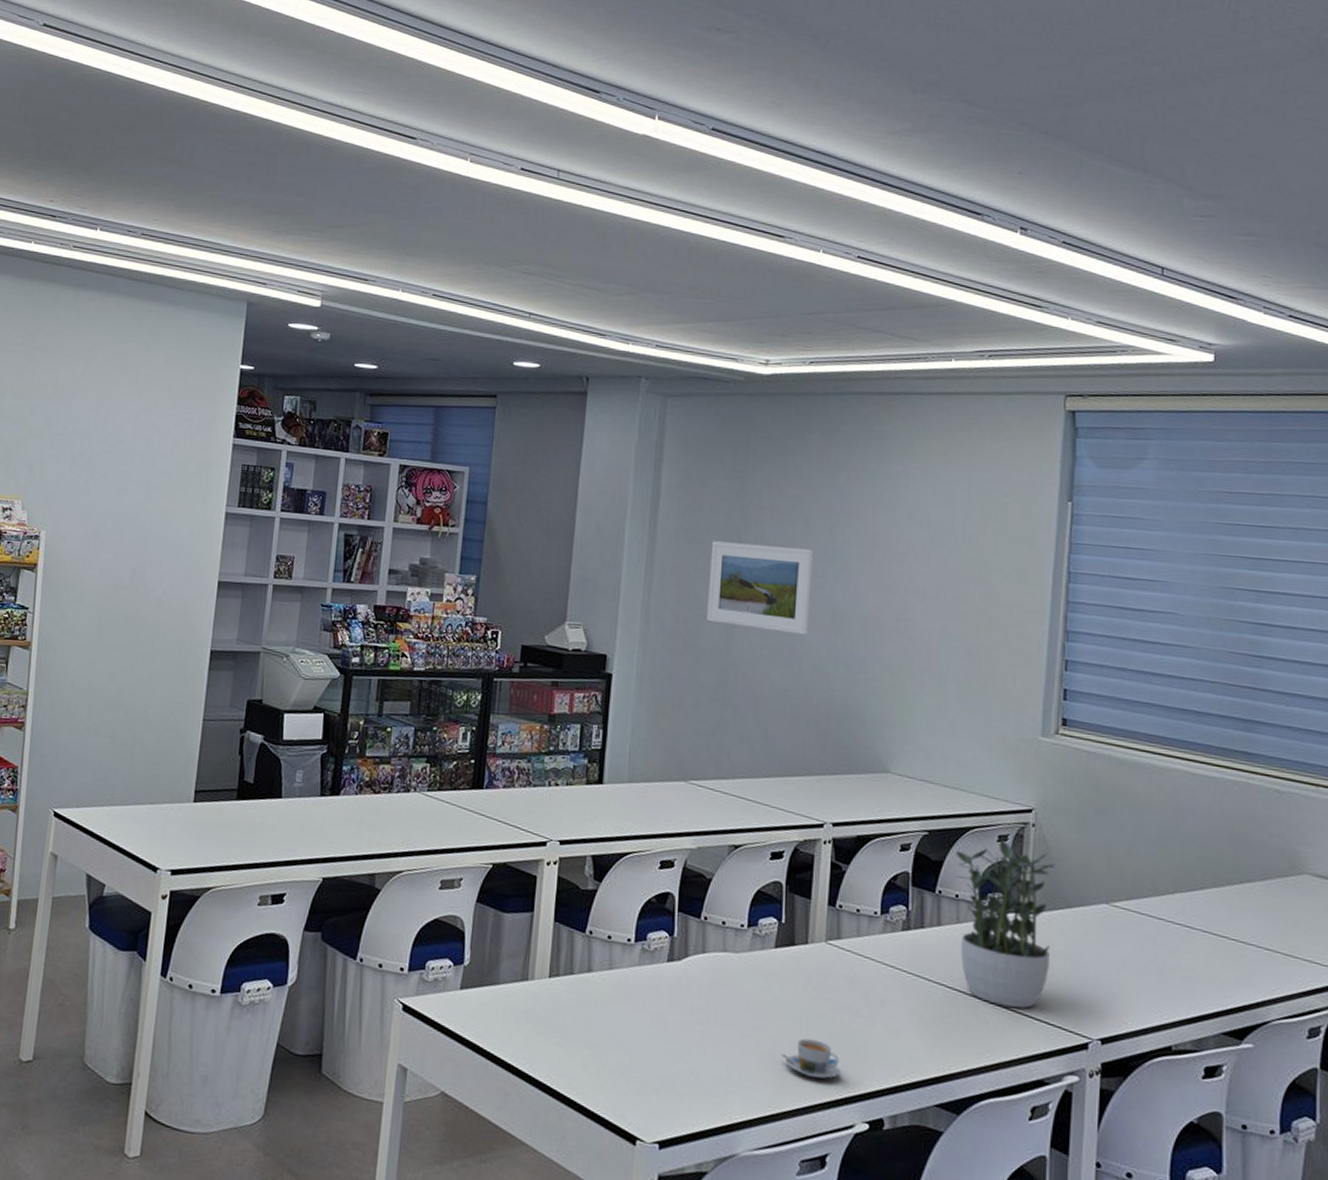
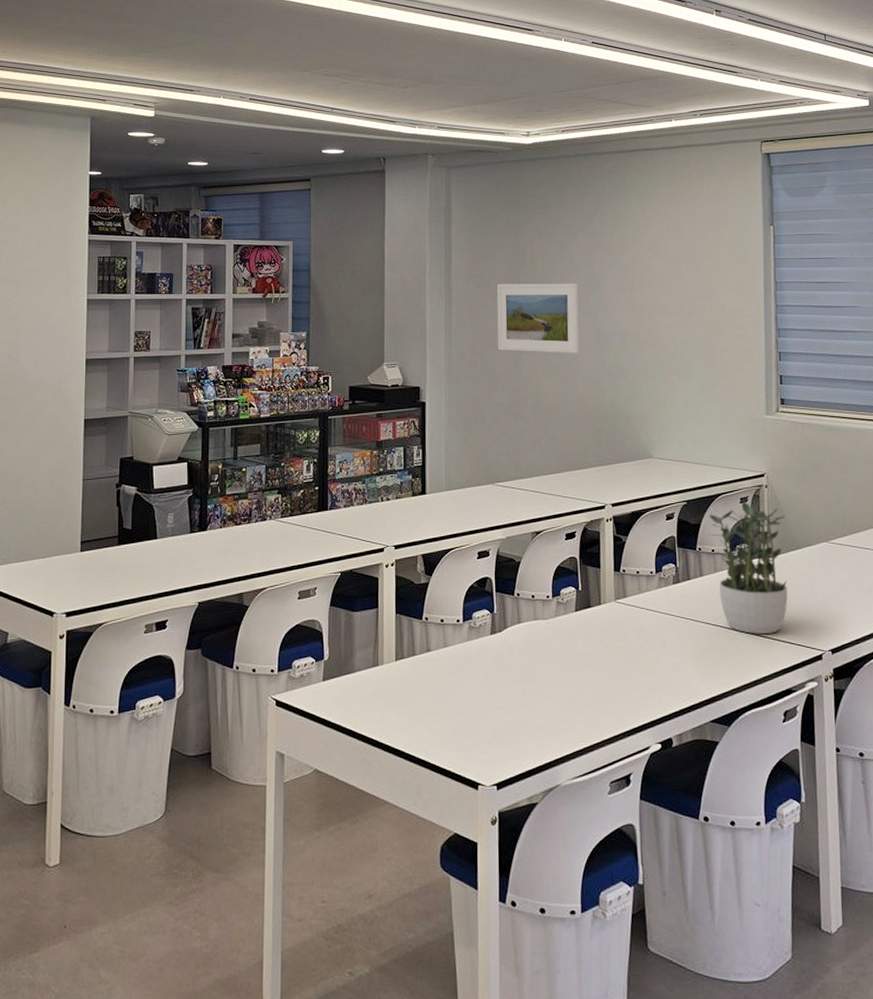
coffee cup: present [781,1038,841,1080] -> none [588,682,635,714]

